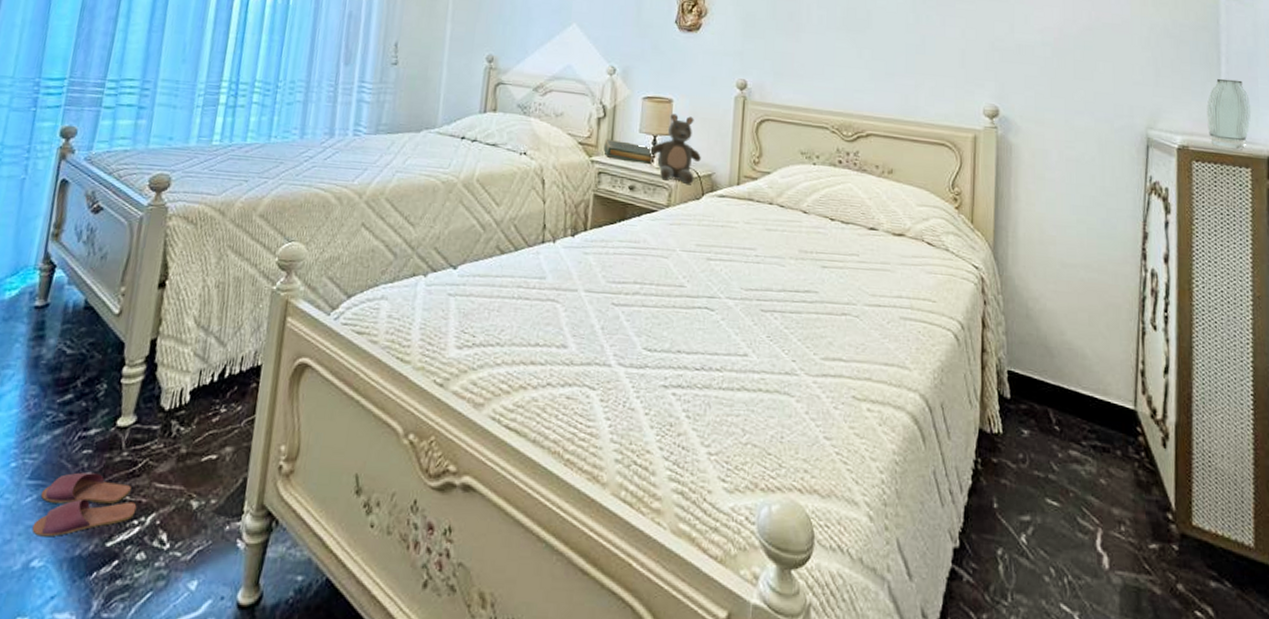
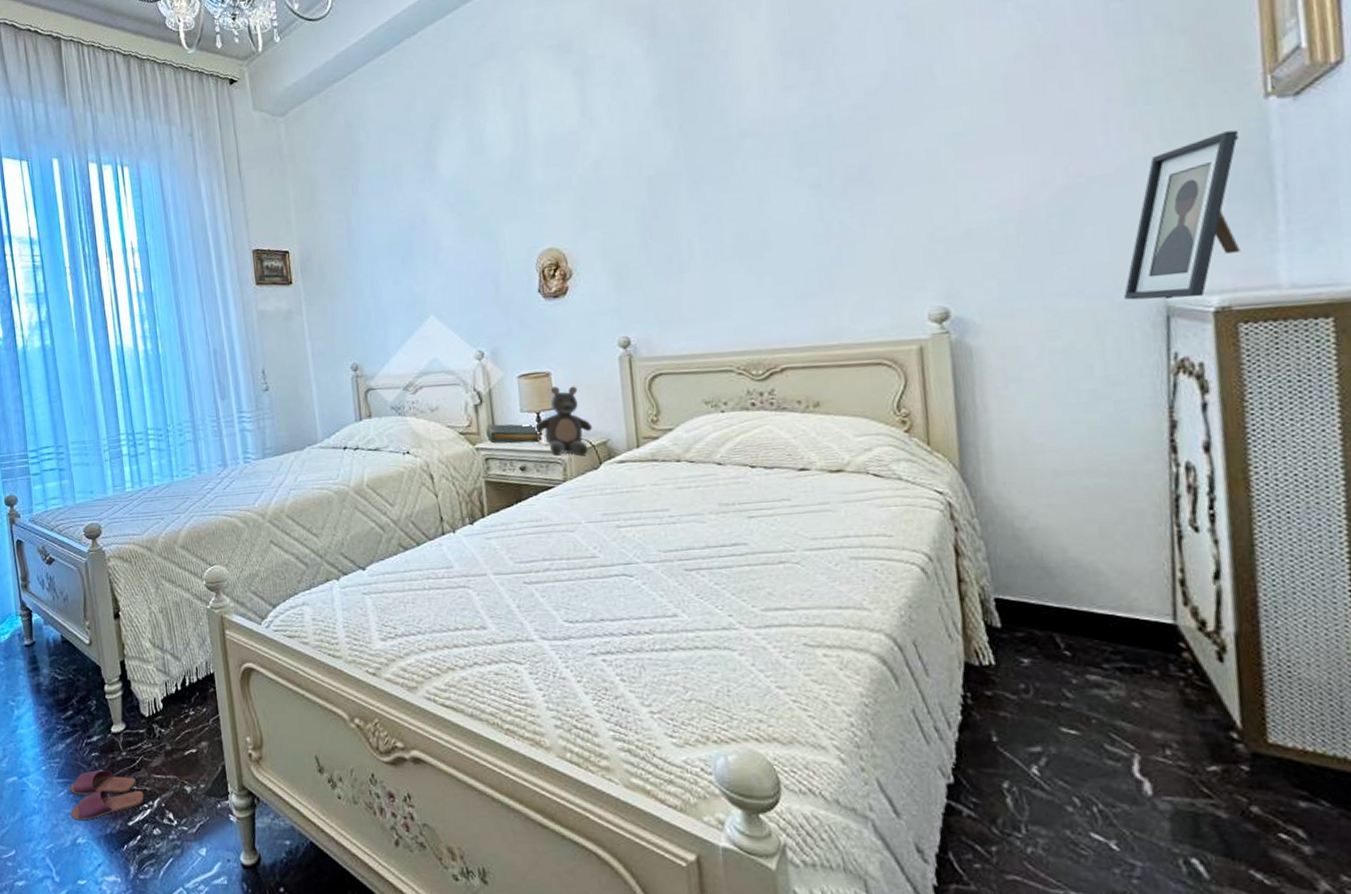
picture frame: none [1120,10,1201,135] -> present [1124,130,1241,300]
vase: present [1206,79,1251,151] -> none [1256,207,1330,301]

